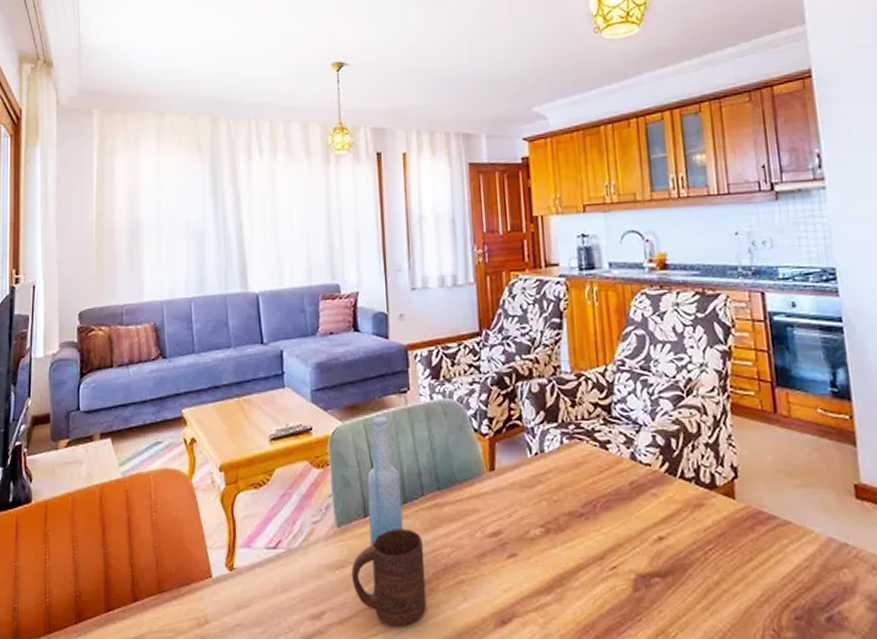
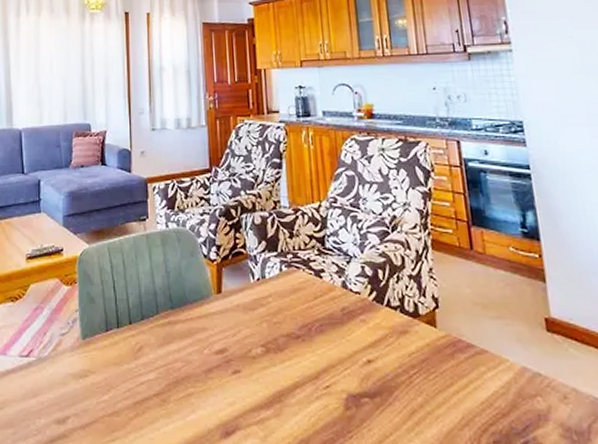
cup: present [351,529,427,627] -> none [93,343,160,434]
bottle: present [367,417,403,546] -> none [110,241,140,358]

